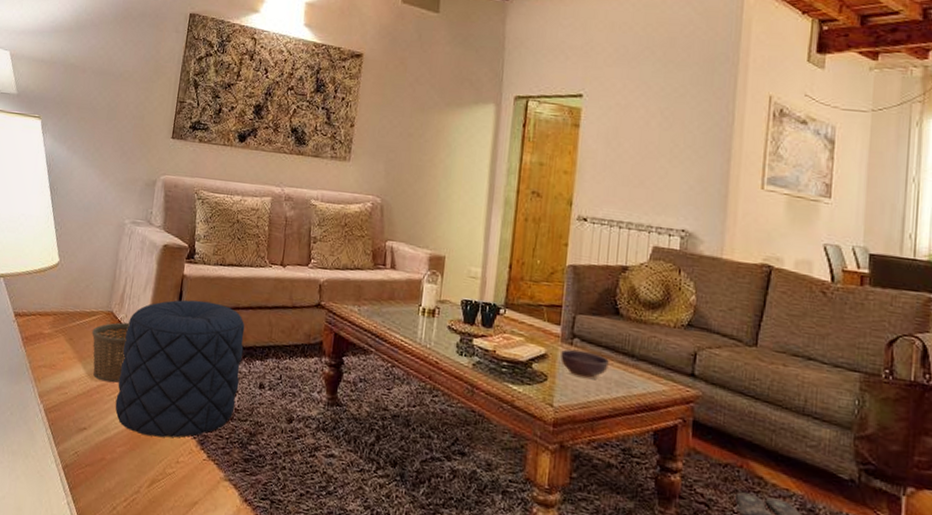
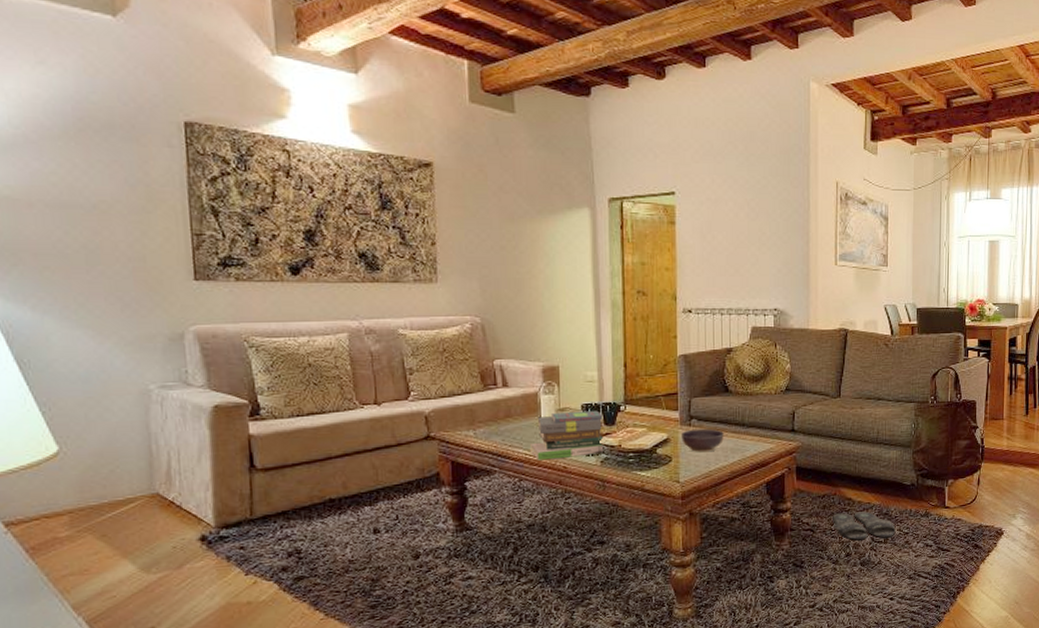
basket: present [92,322,130,383] -> none [134,500,191,572]
pouf: present [115,299,245,438] -> none [184,457,349,614]
books: none [406,304,482,356] -> present [530,410,604,461]

